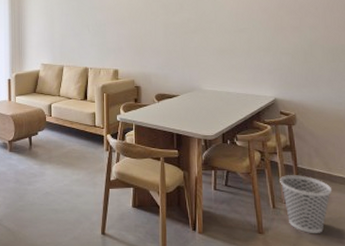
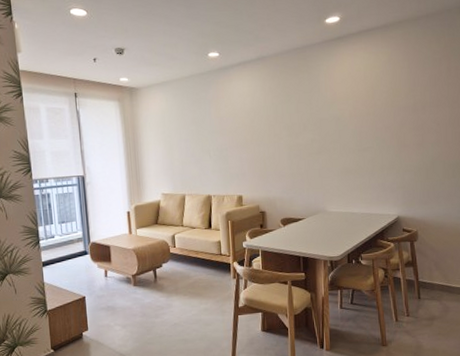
wastebasket: present [280,175,332,233] -> none [402,289,451,342]

